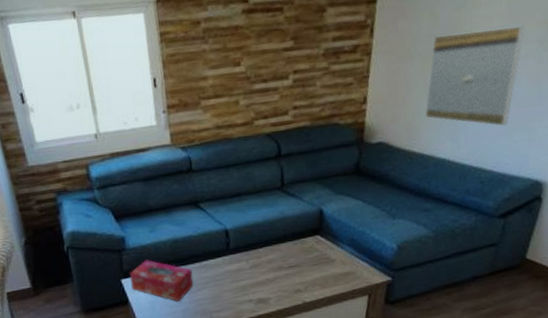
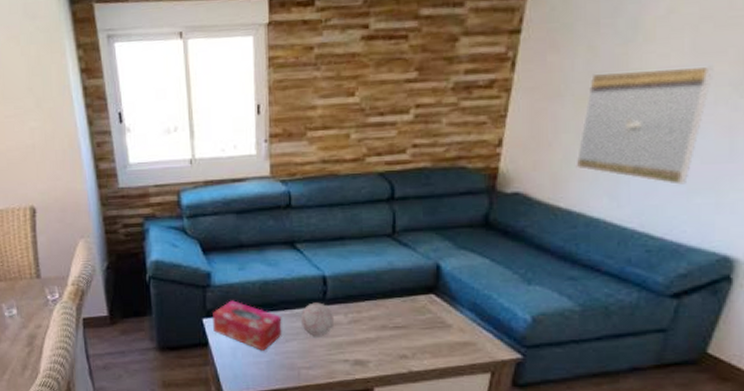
decorative ball: none [208,253,239,283] -> present [300,302,335,336]

